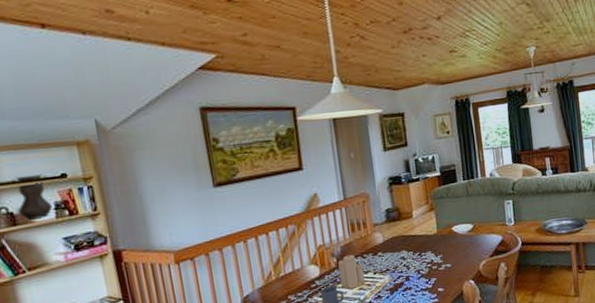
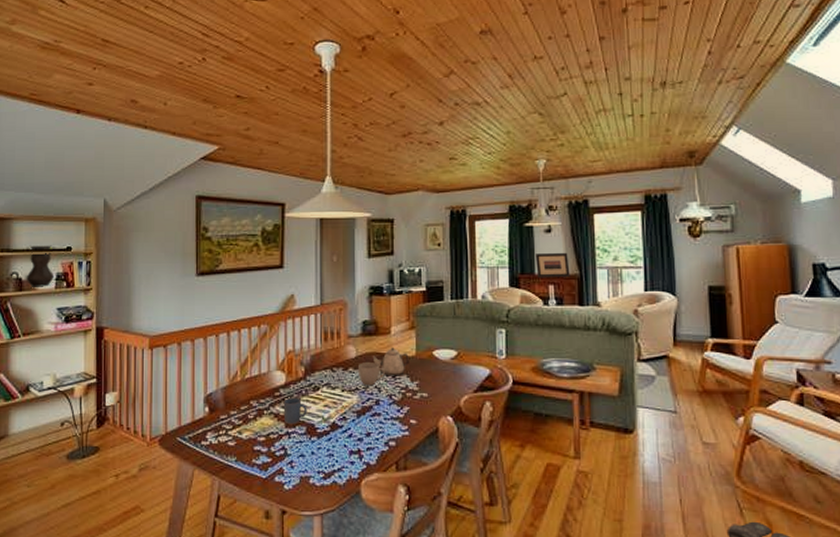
candle: present [338,253,366,289] -> none [306,364,332,404]
cup: none [386,244,411,266] -> present [357,362,385,386]
teapot: none [398,229,432,255] -> present [372,347,409,376]
picture frame: none [532,128,562,153] -> present [534,252,570,279]

